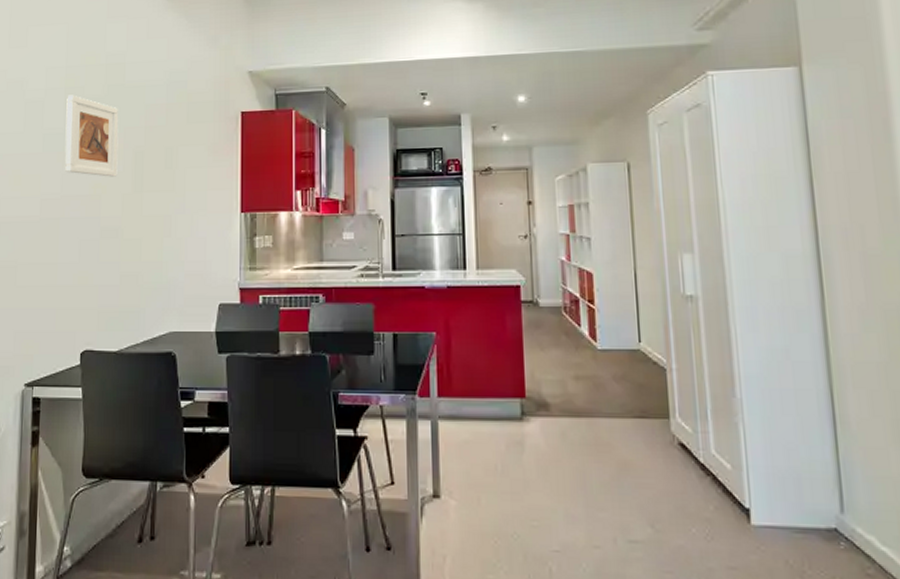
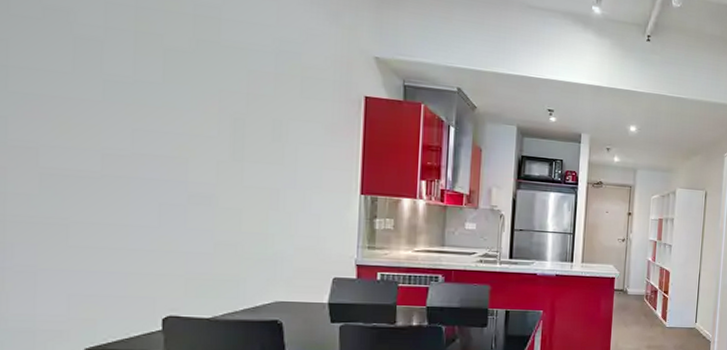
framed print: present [64,95,118,177] -> none [136,40,212,141]

